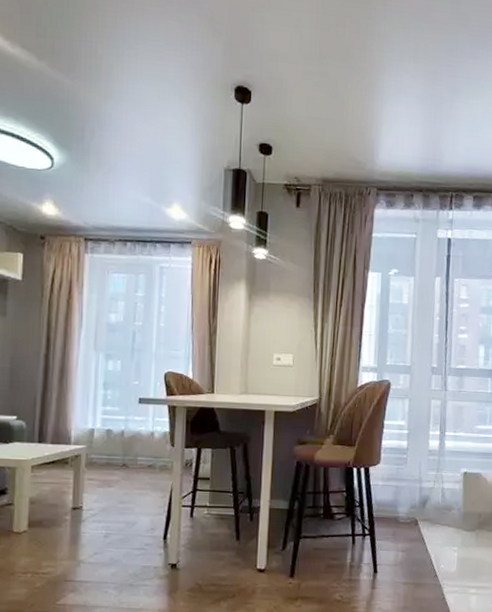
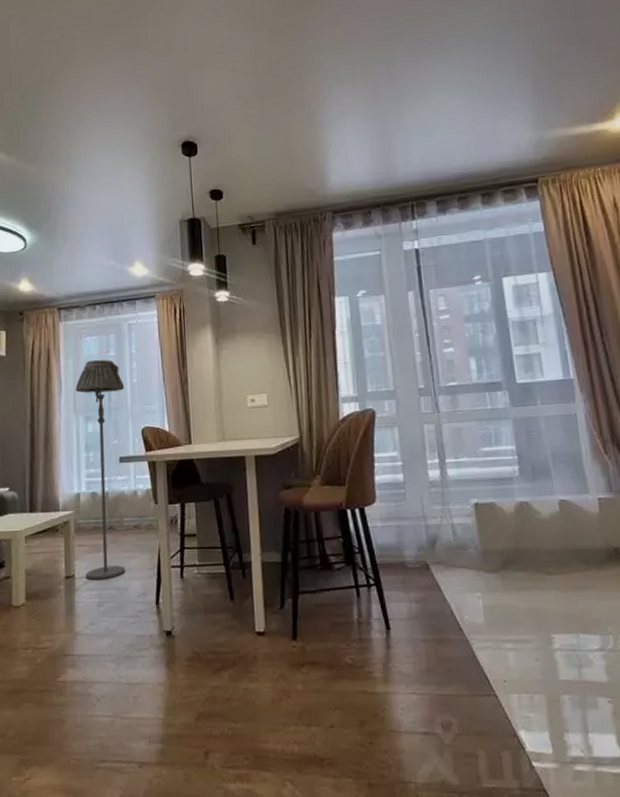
floor lamp: none [94,297,151,513] -> present [75,359,126,580]

